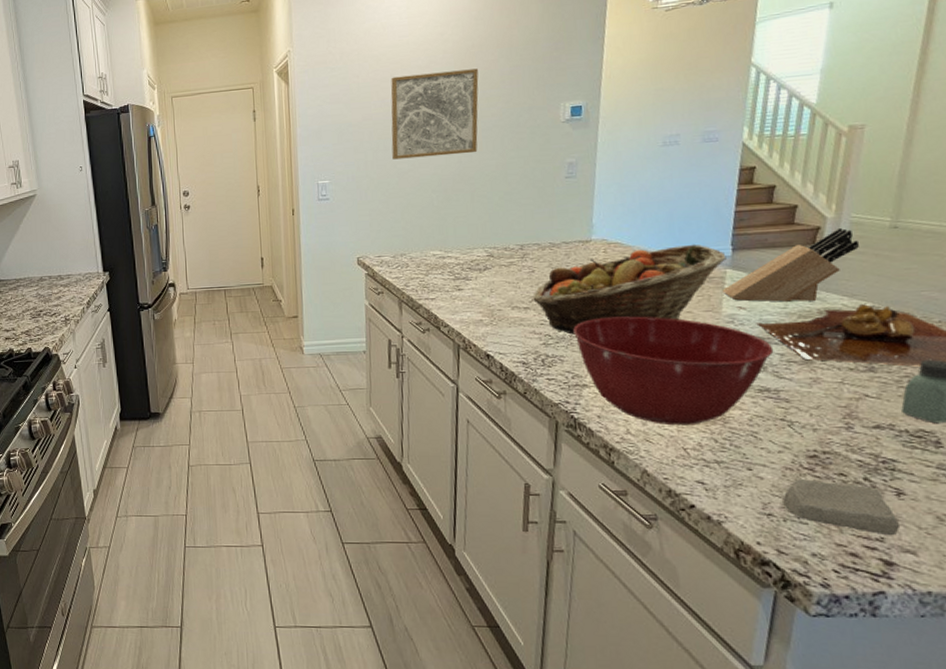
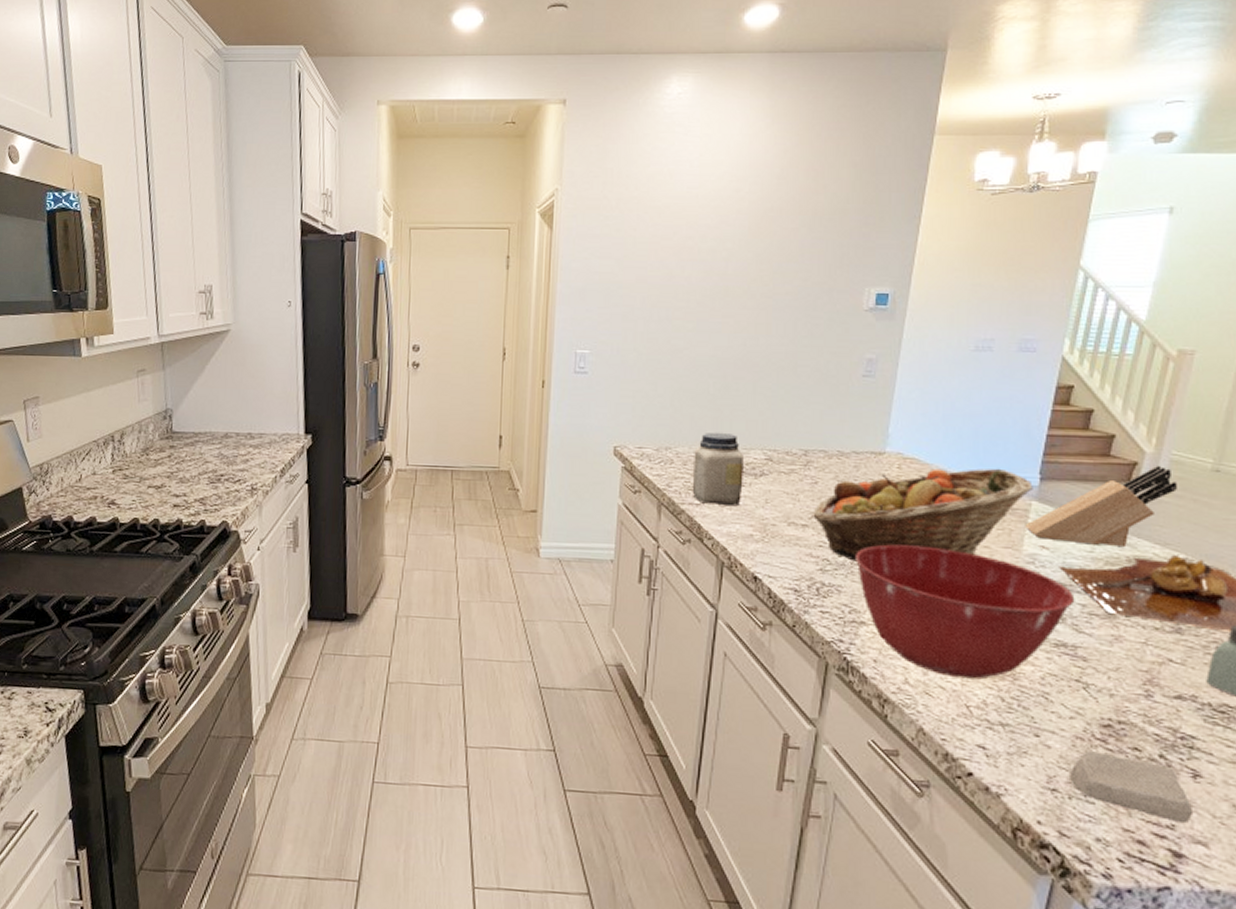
wall art: present [390,68,479,160] -> none [666,235,775,336]
jar: none [425,237,470,298] -> present [692,432,743,505]

